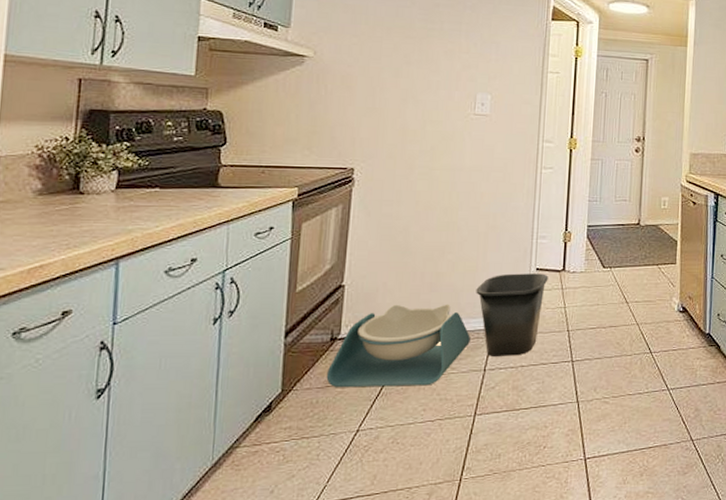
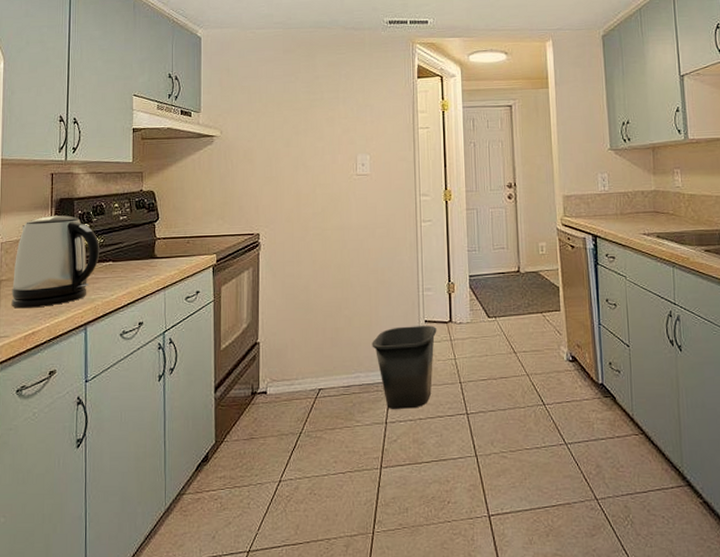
kettle: none [10,129,144,237] -> present [11,215,100,309]
pet bowl: present [326,304,470,388] -> none [250,358,371,440]

